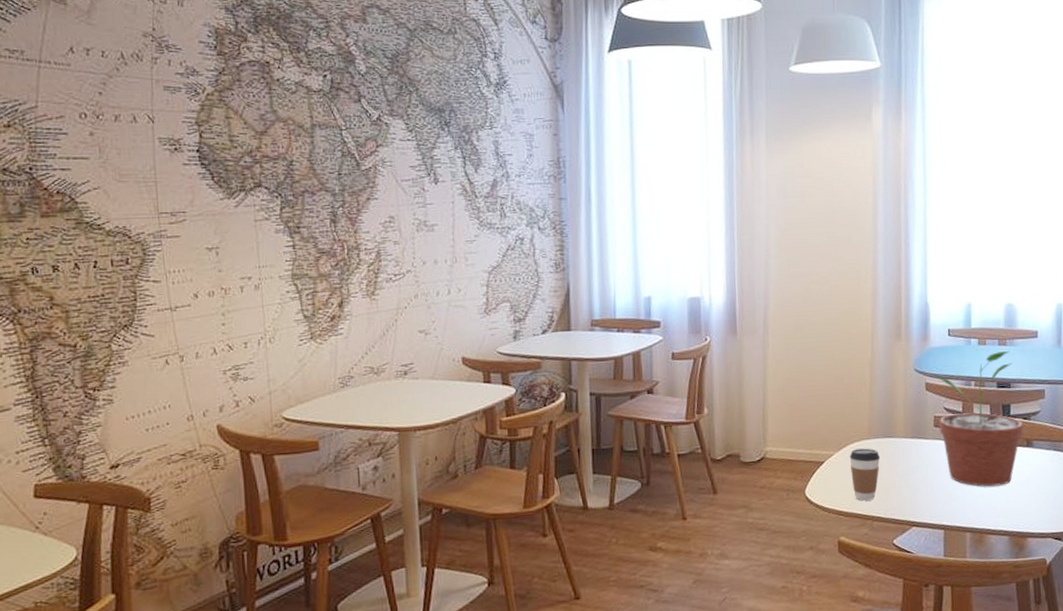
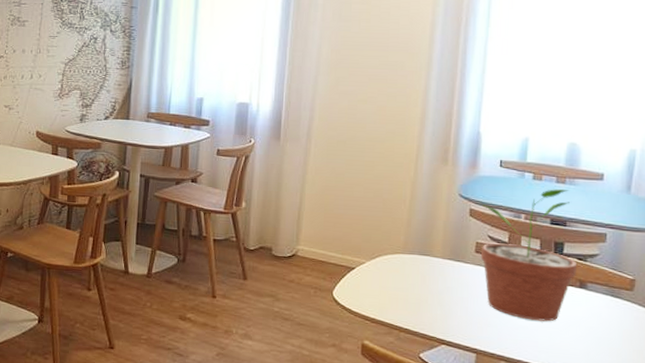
coffee cup: present [849,448,881,501] -> none [381,261,414,312]

